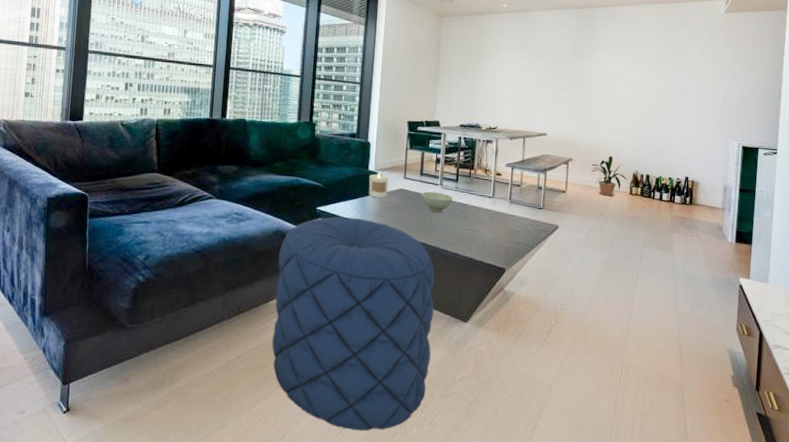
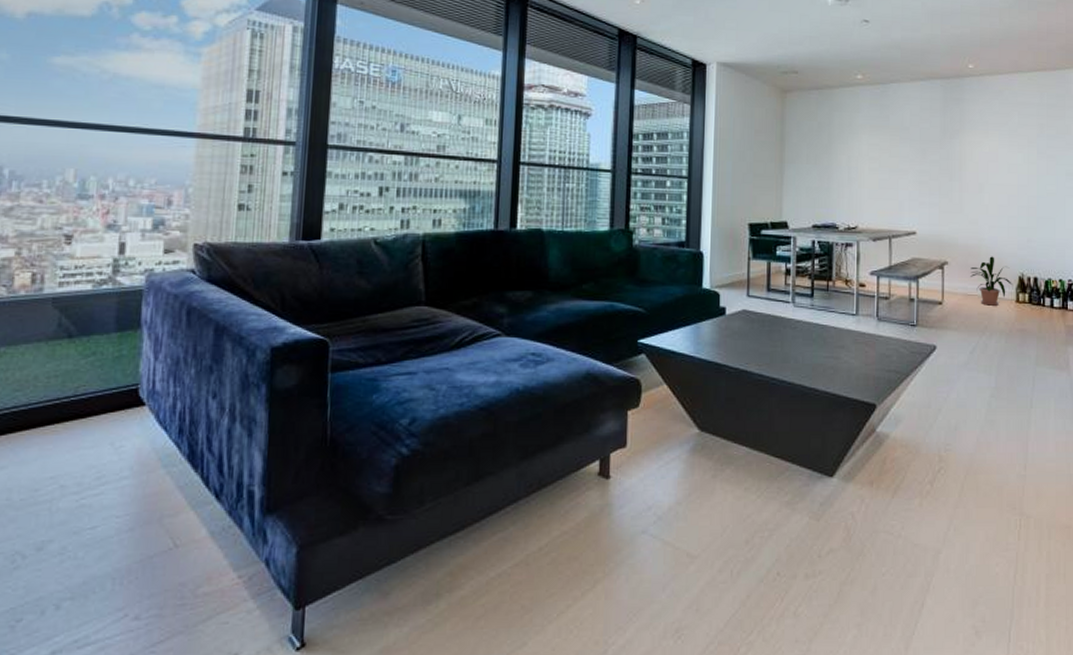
pouf: present [272,217,435,431] -> none [585,351,791,633]
candle: present [368,172,389,198] -> none [703,290,728,323]
bowl: present [421,191,454,213] -> none [769,311,809,338]

